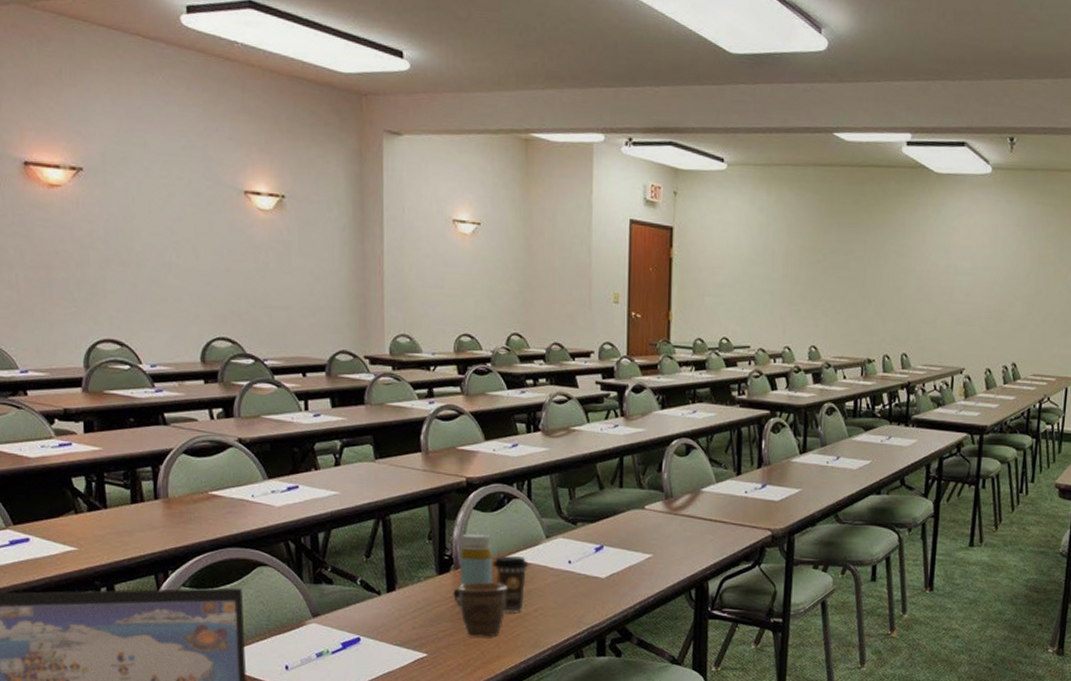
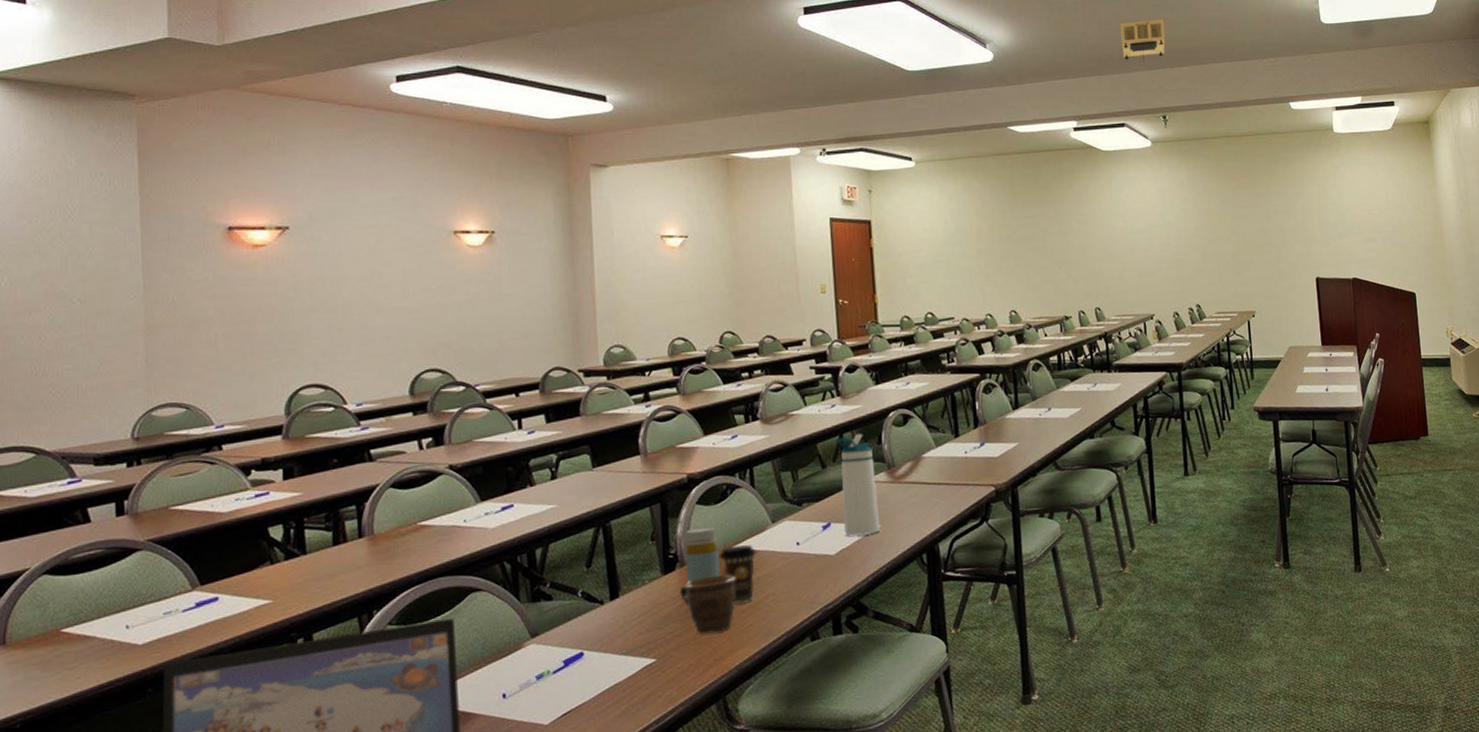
water bottle: none [614,459,652,563] -> present [834,434,880,536]
projector: none [974,15,1031,69] -> present [1120,19,1166,62]

